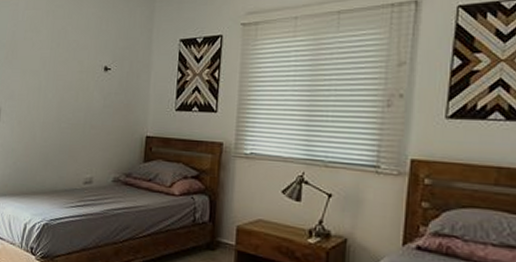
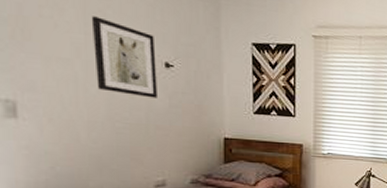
wall art: none [53,33,99,100] -> present [91,16,157,98]

